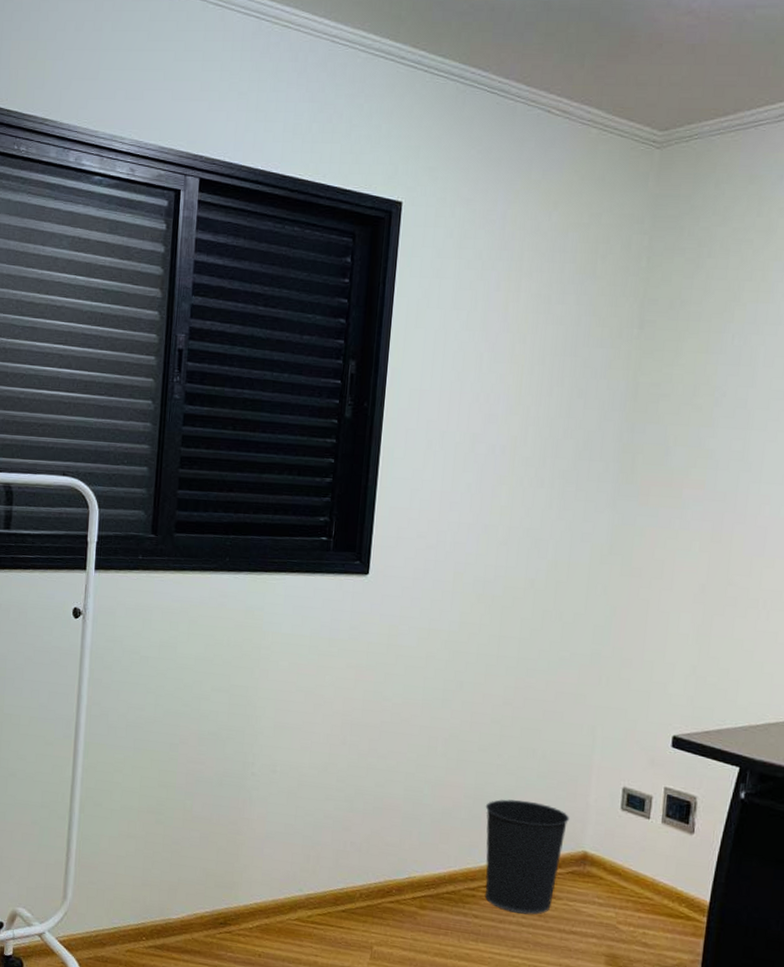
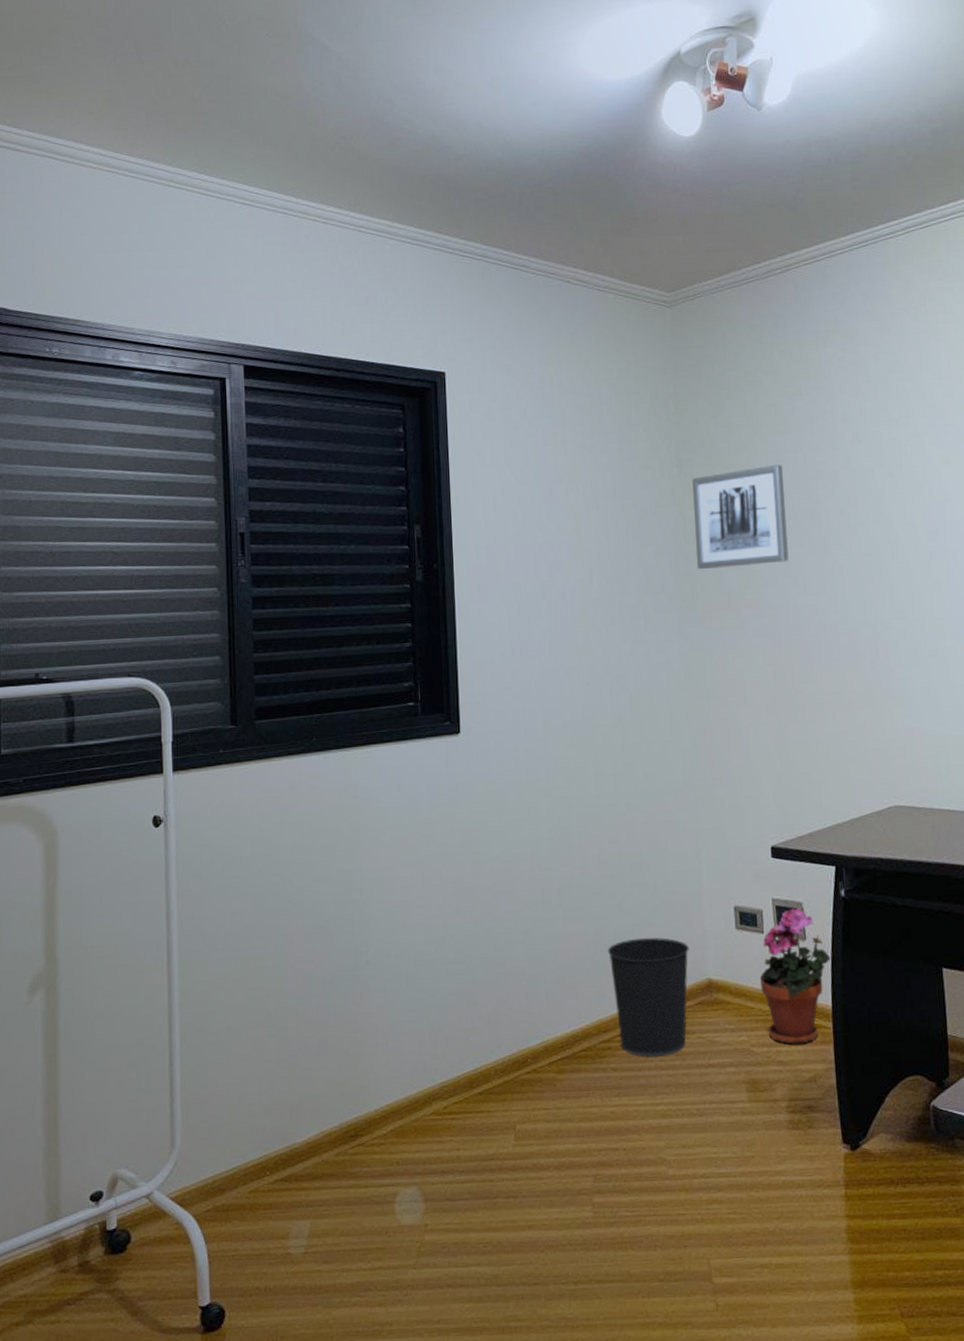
potted plant: none [637,800,718,932] -> present [759,908,831,1045]
wall art: none [642,336,760,445] -> present [692,464,789,570]

